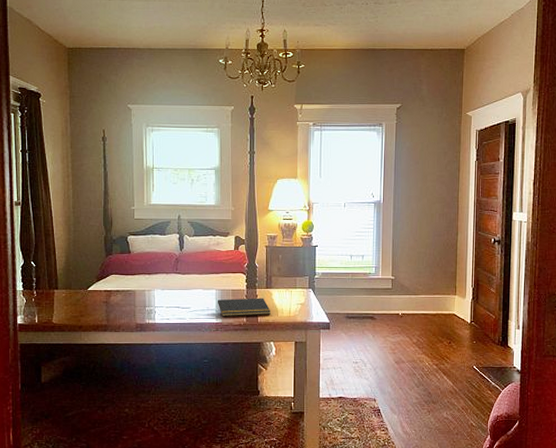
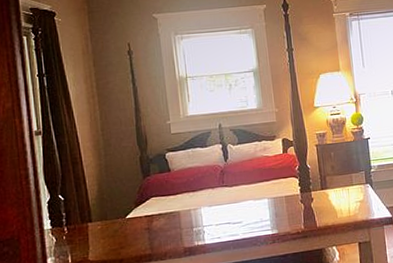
notepad: present [217,298,271,317] -> none [270,200,329,227]

